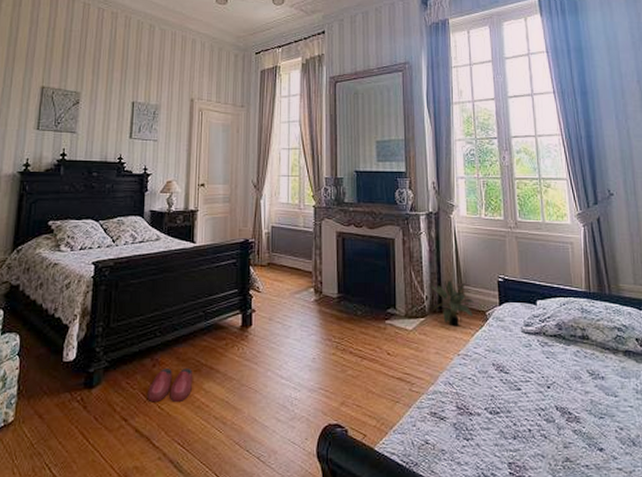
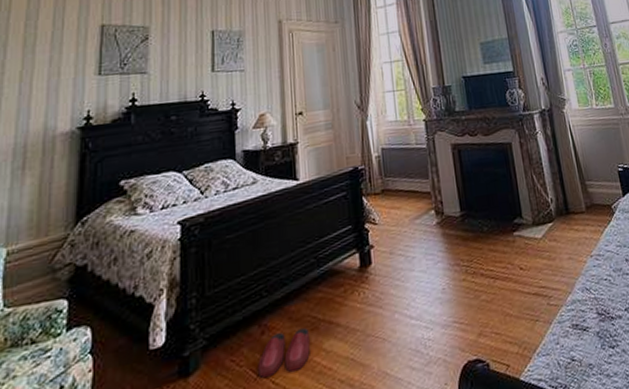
potted plant: present [429,280,474,327] -> none [553,178,600,227]

